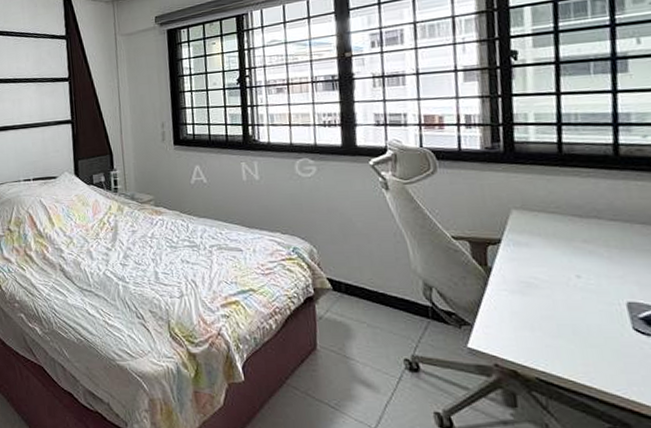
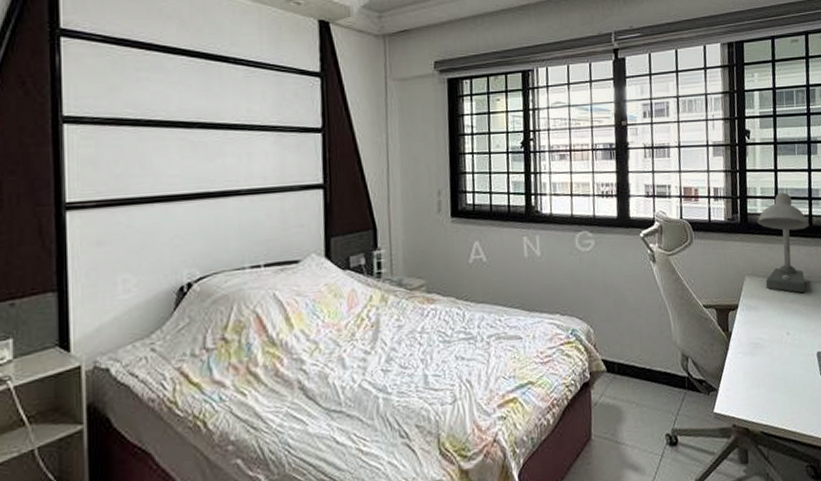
desk lamp: none [529,118,614,232] -> present [757,192,809,293]

